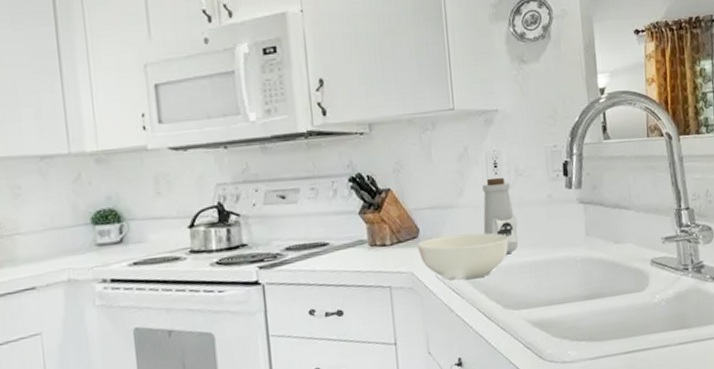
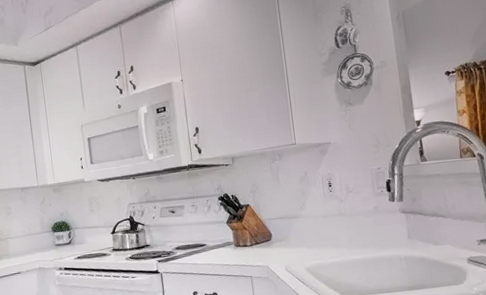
bowl: present [416,232,509,280] -> none [270,236,343,273]
bottle: present [482,177,518,253] -> none [320,194,350,252]

